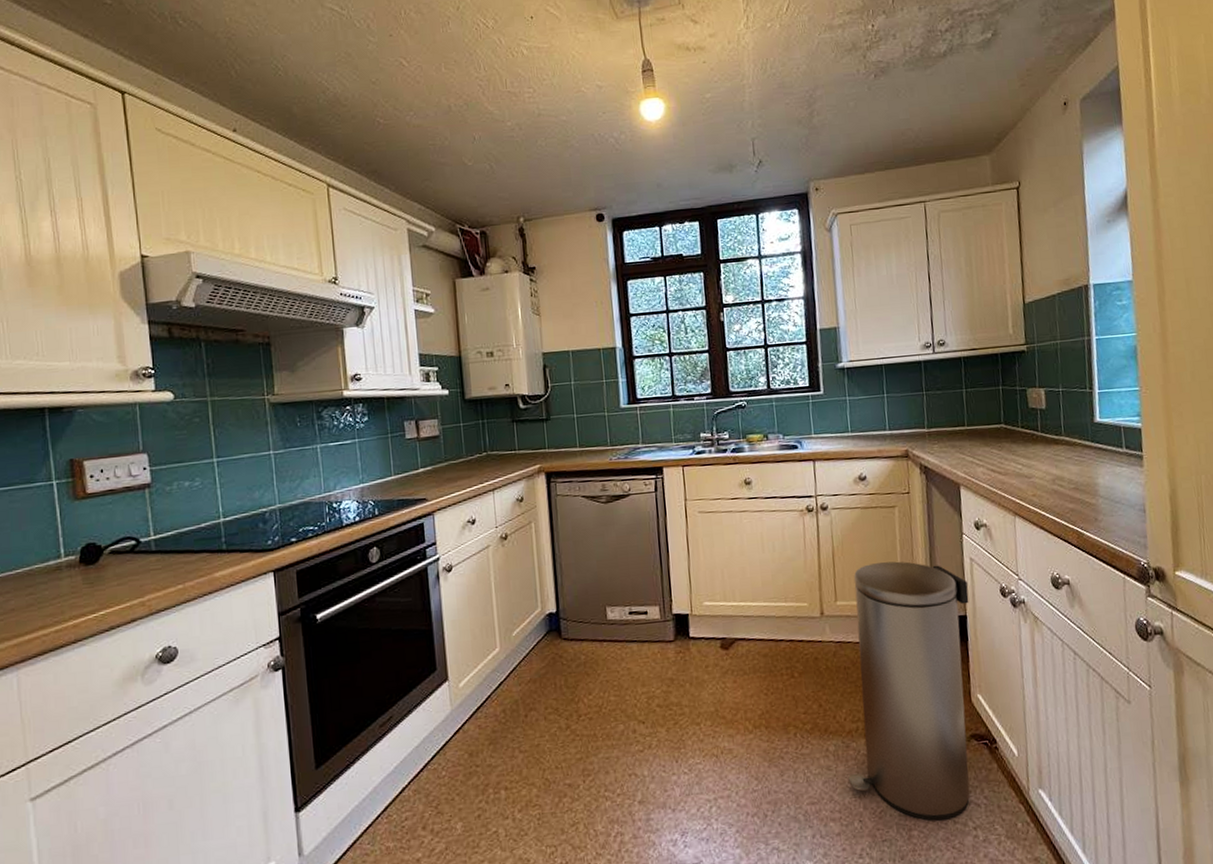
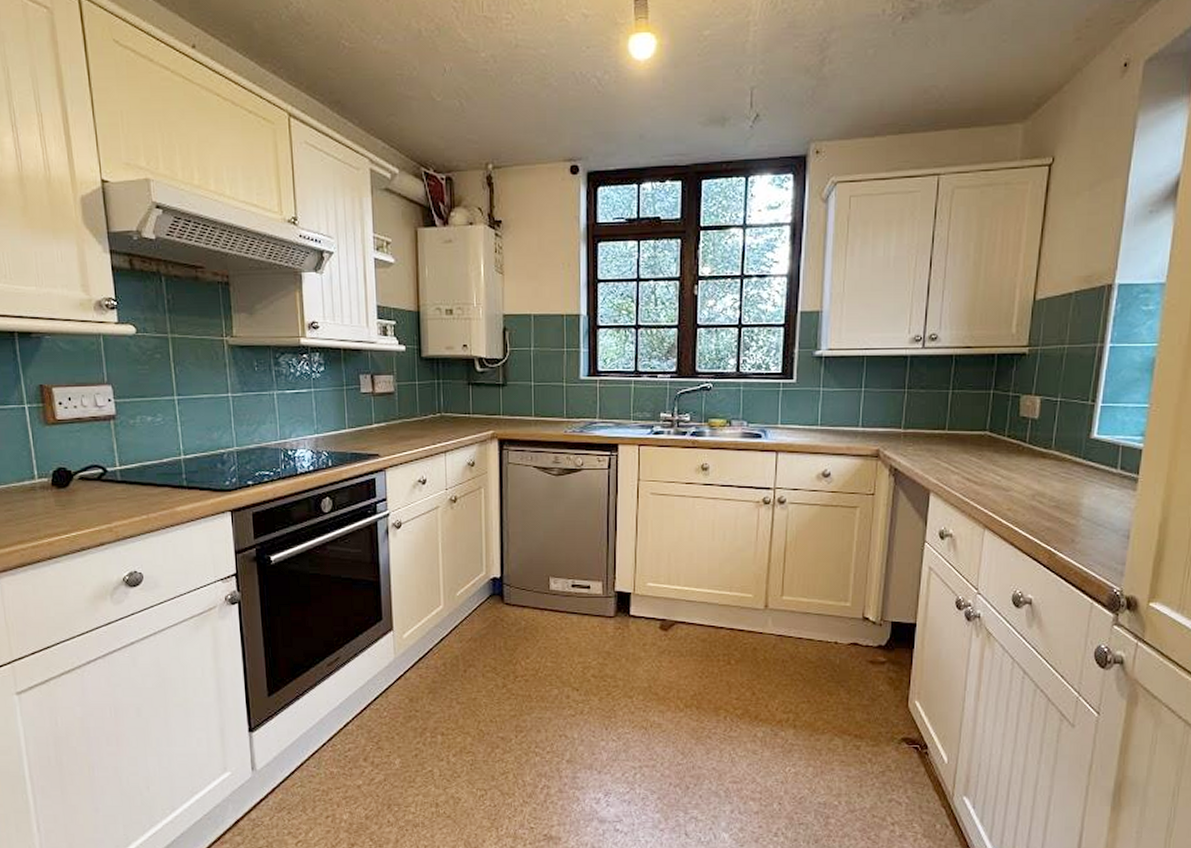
pedal bin: present [848,561,970,821] -> none [773,562,922,813]

